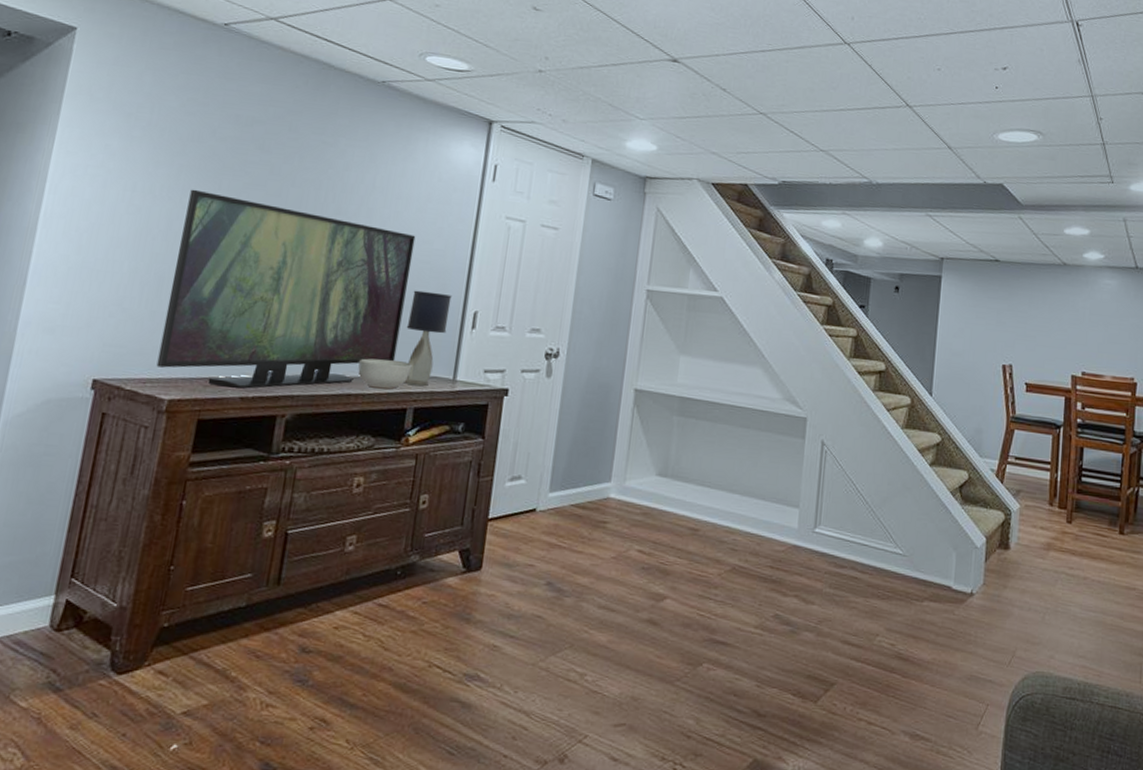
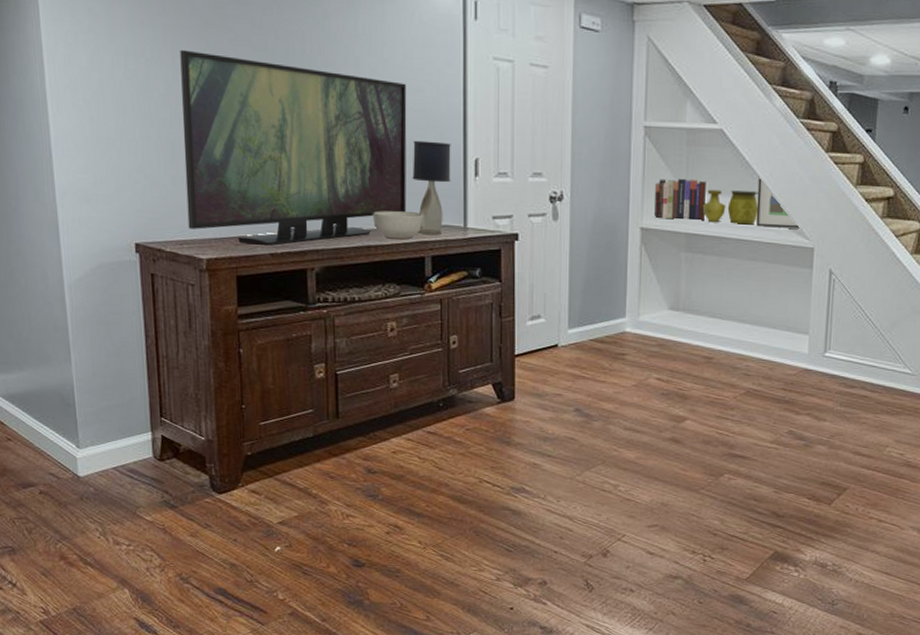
books: none [649,341,704,386] -> present [654,178,706,221]
decorative vase: none [698,354,754,392] -> present [702,189,758,225]
picture frame: none [750,344,793,398] -> present [756,176,800,229]

